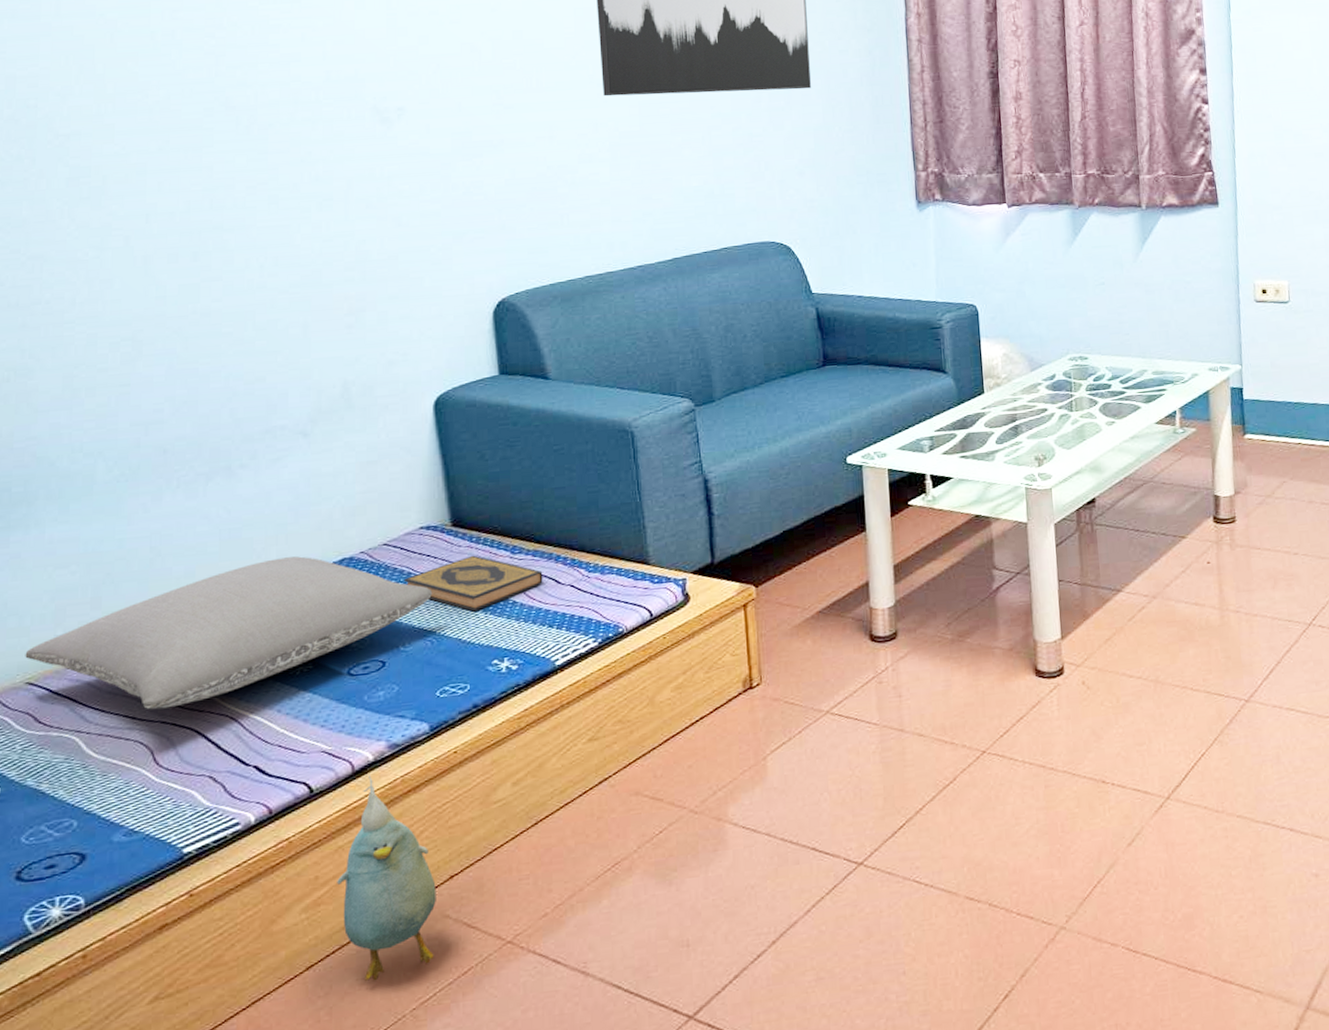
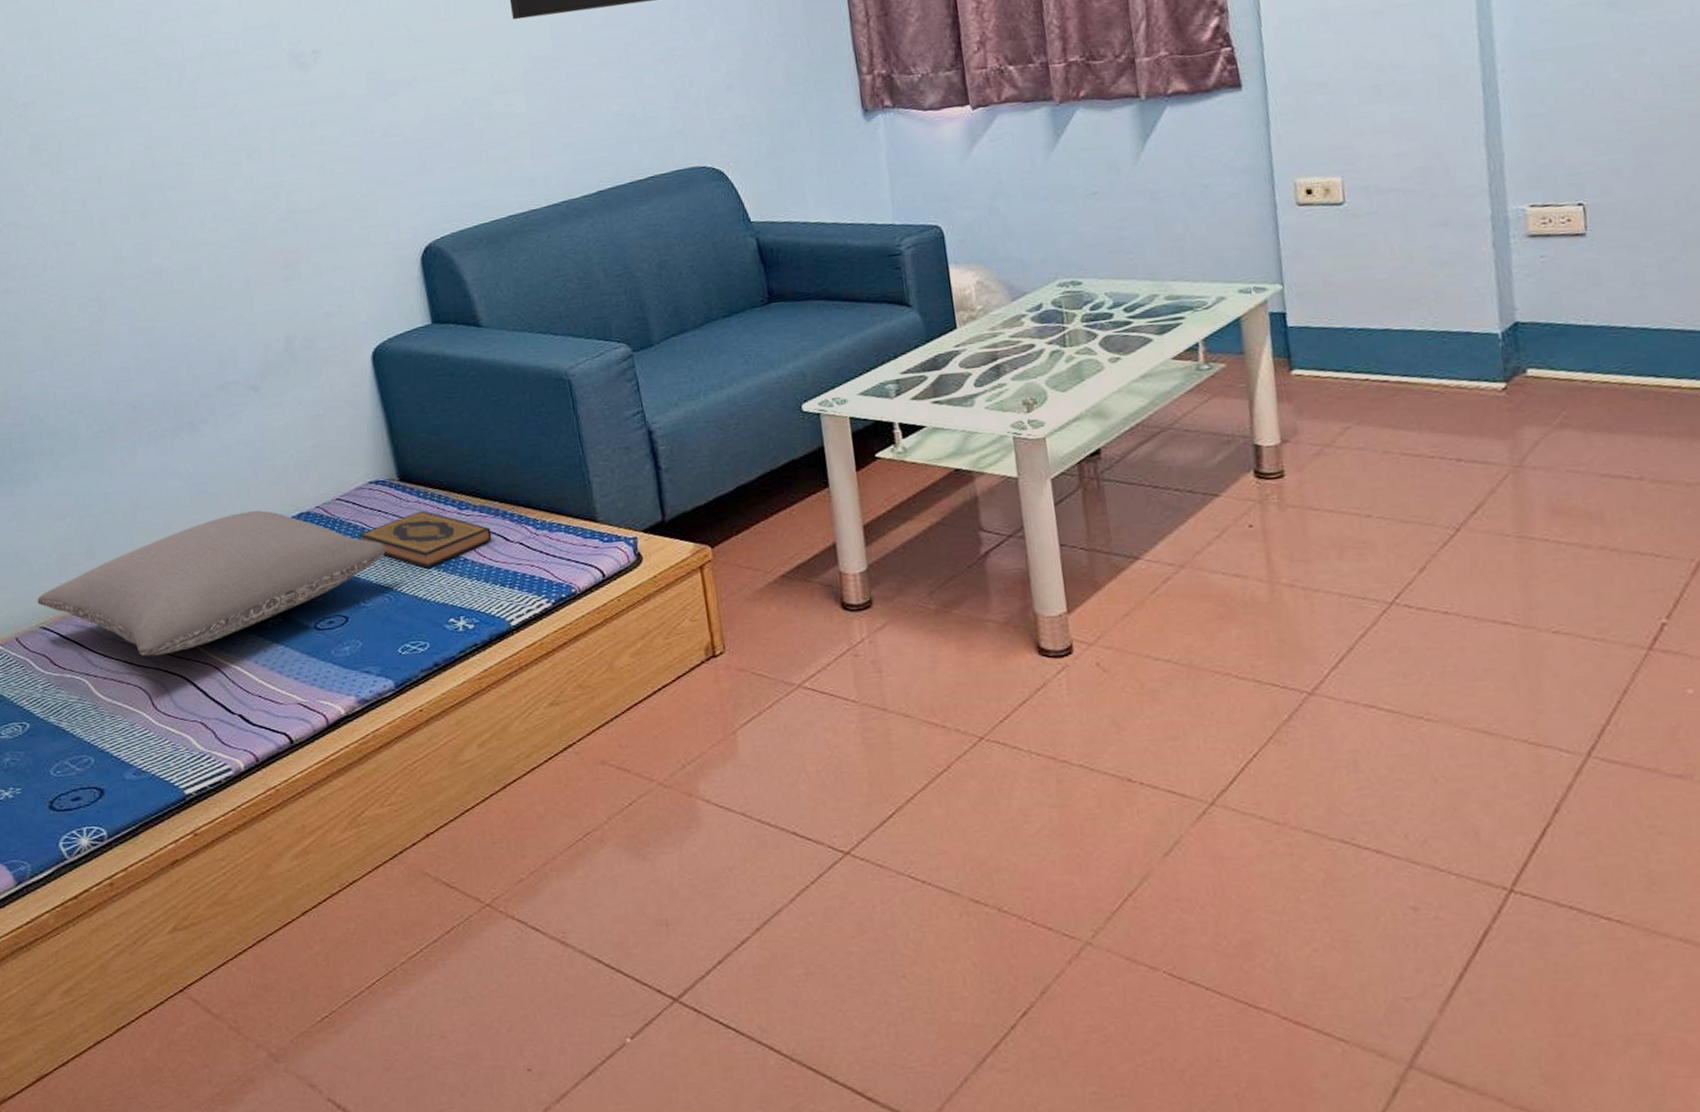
plush toy: present [337,775,436,981] -> none [322,729,418,932]

